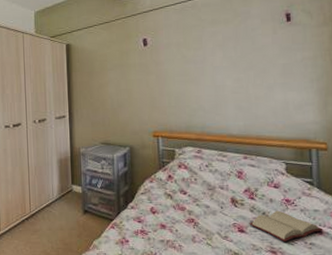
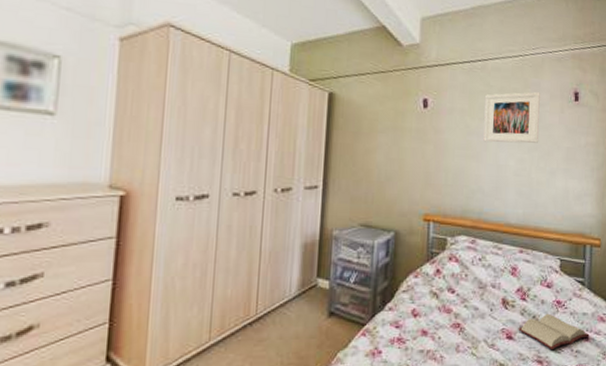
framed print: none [198,19,254,68] -> present [483,92,540,143]

